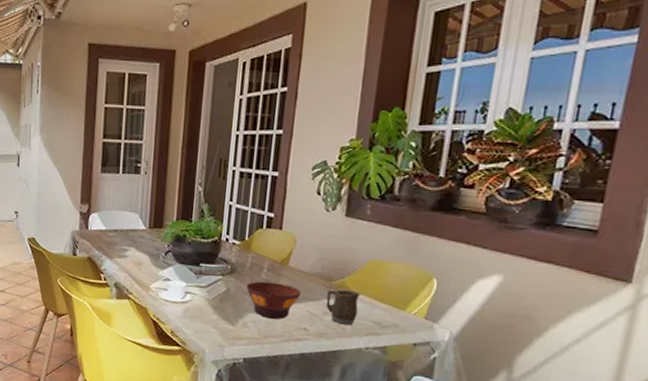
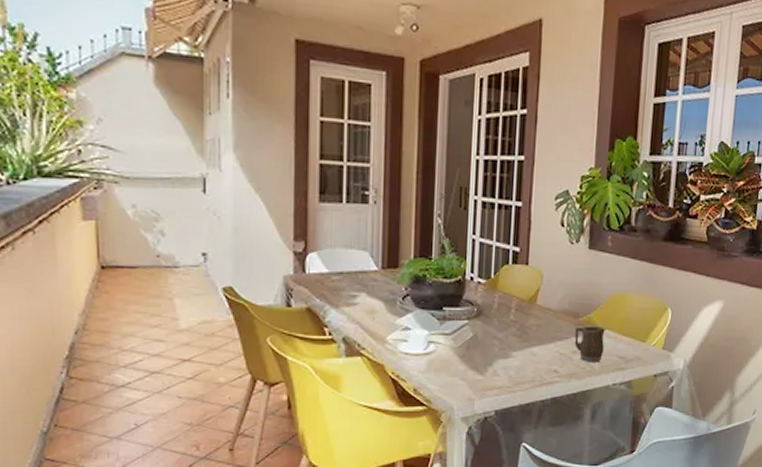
bowl: present [246,281,302,320] -> none [495,323,551,365]

